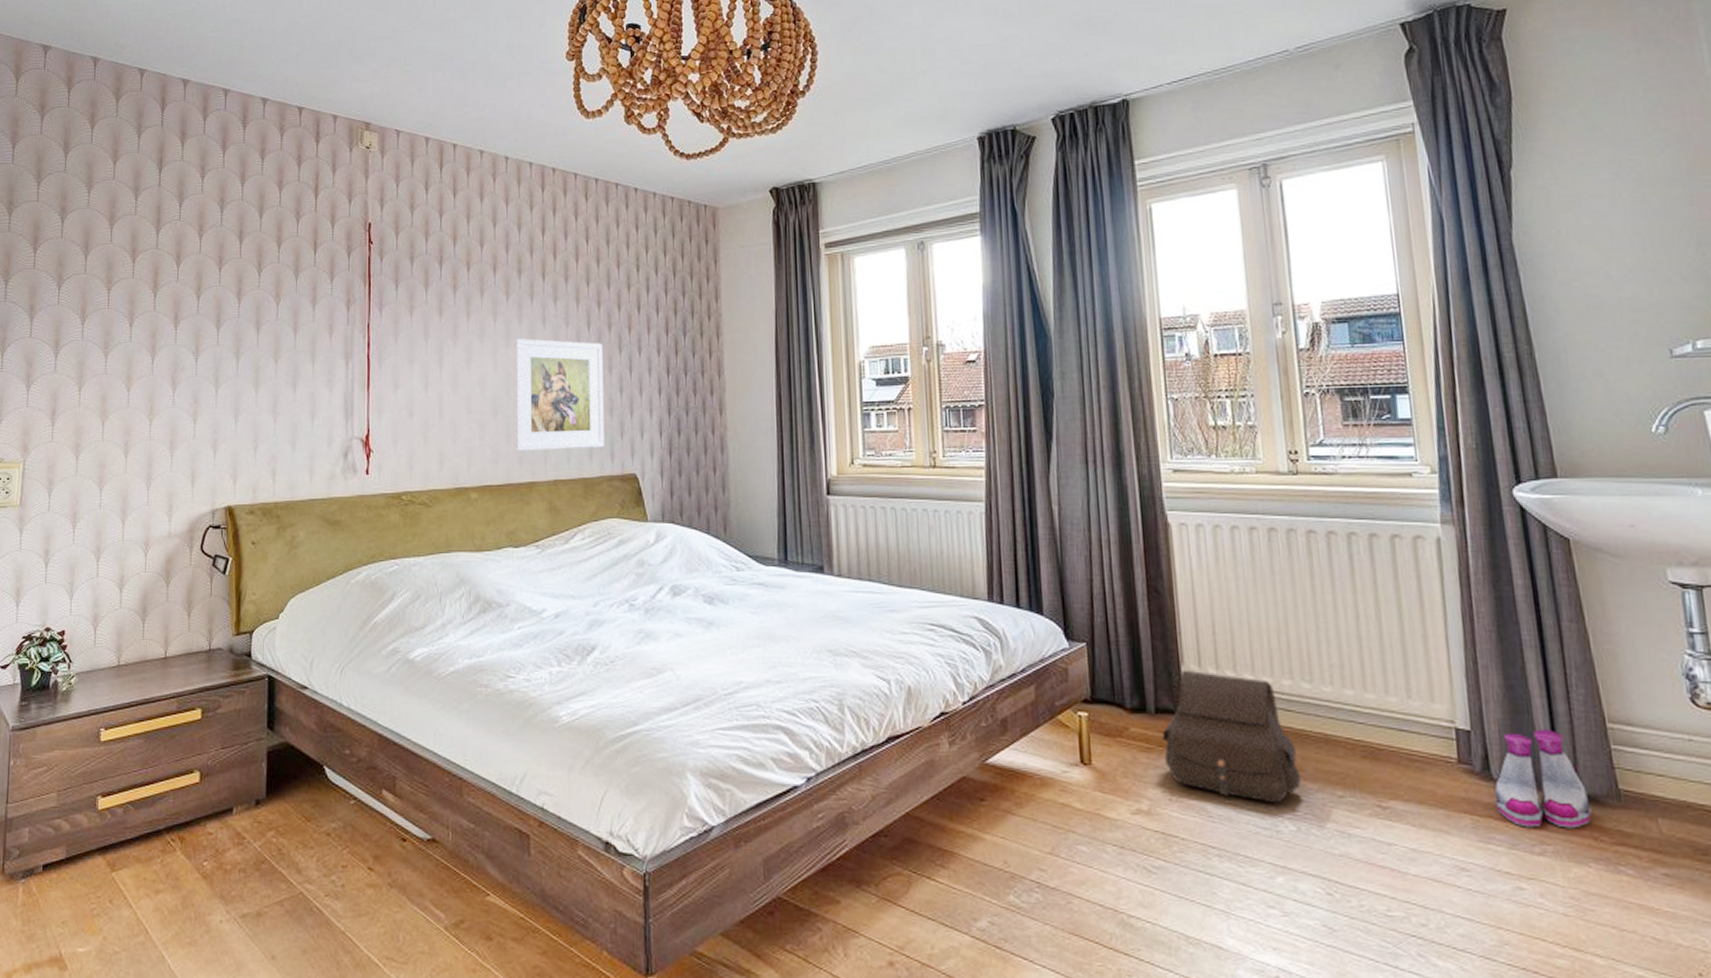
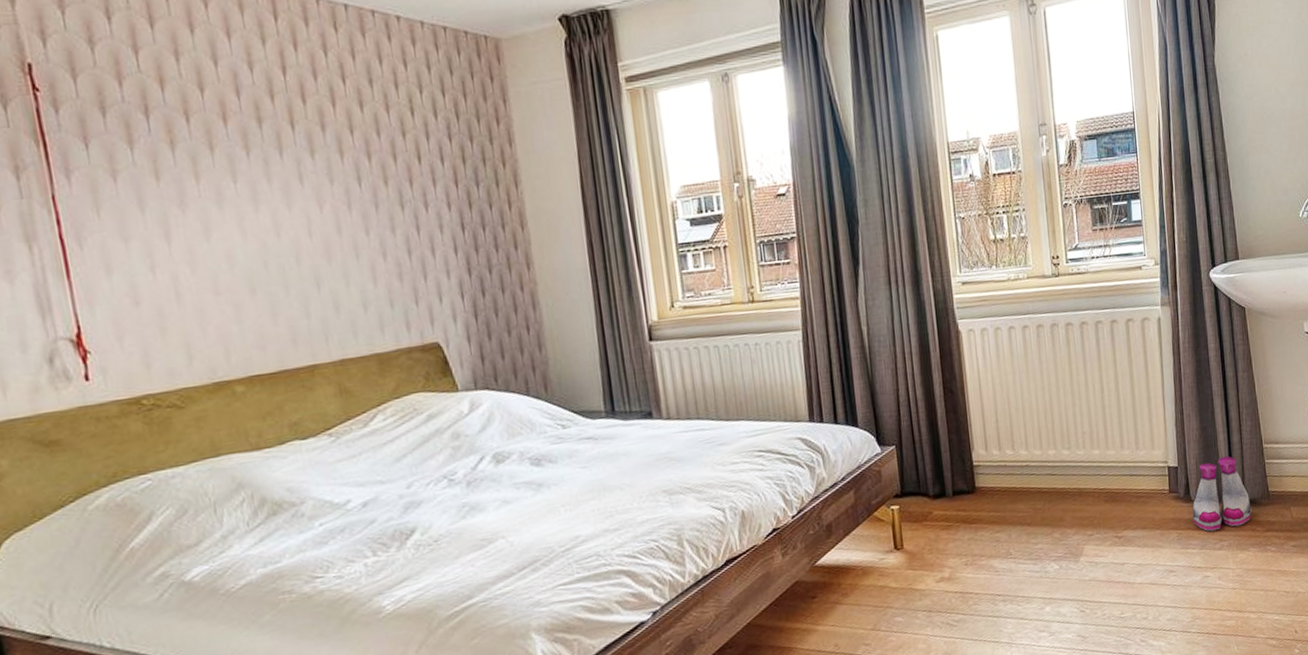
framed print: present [513,338,604,451] -> none [263,200,397,332]
satchel: present [1162,669,1301,804] -> none [958,453,1063,553]

